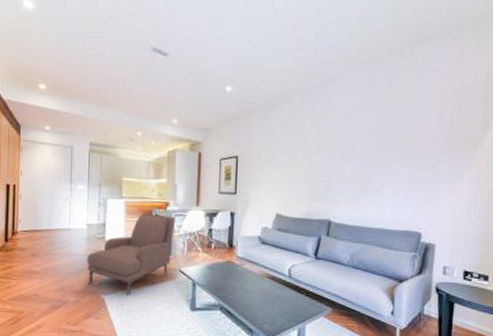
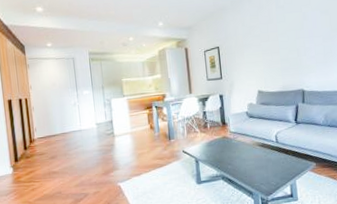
armchair: present [86,212,176,296] -> none [100,105,174,181]

